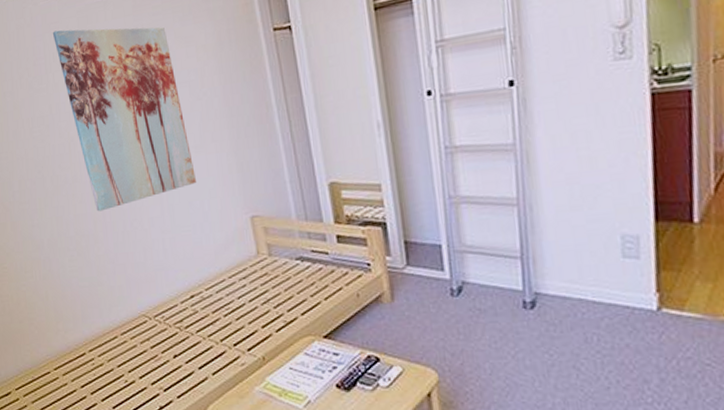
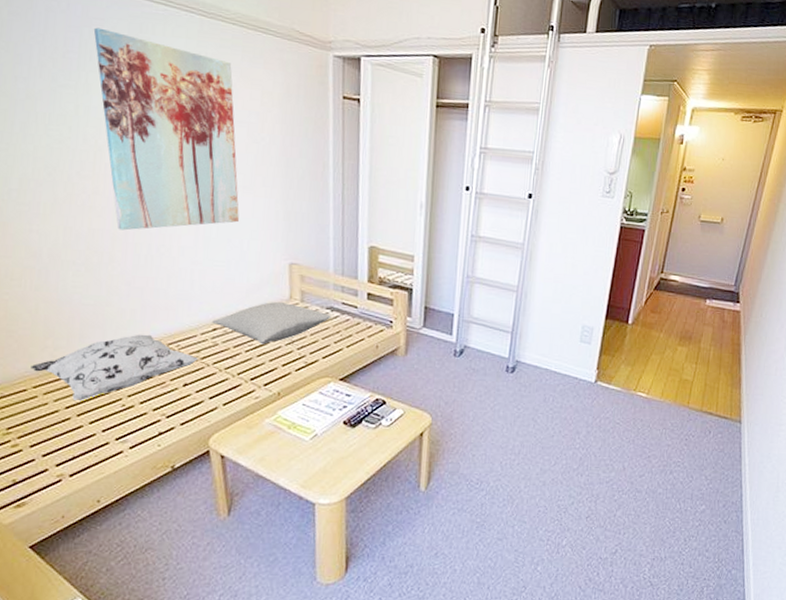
decorative pillow: none [50,309,183,379] -> present [30,334,199,401]
pillow: none [189,259,303,307] -> present [212,302,331,345]

